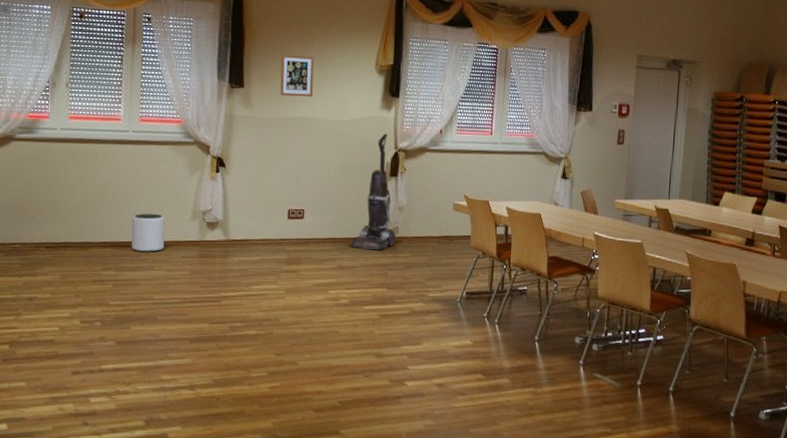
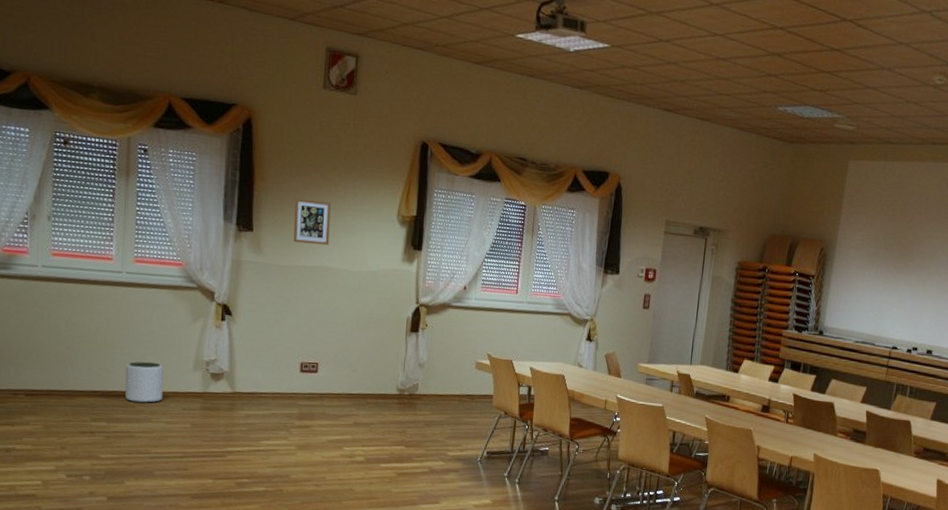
vacuum cleaner: present [349,133,396,251] -> none [366,287,415,408]

